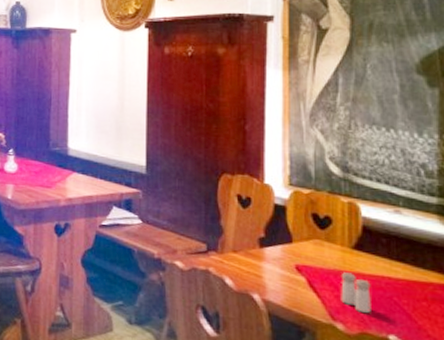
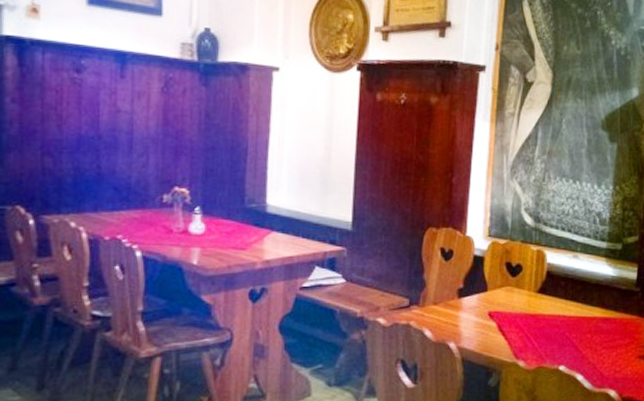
salt and pepper shaker: present [341,272,371,313] -> none [524,315,549,349]

